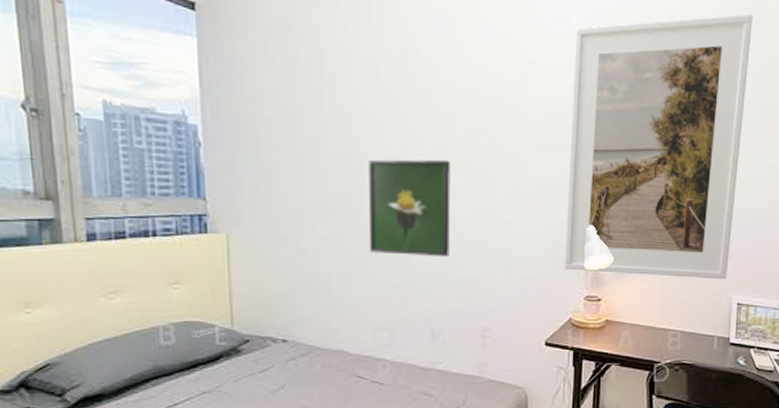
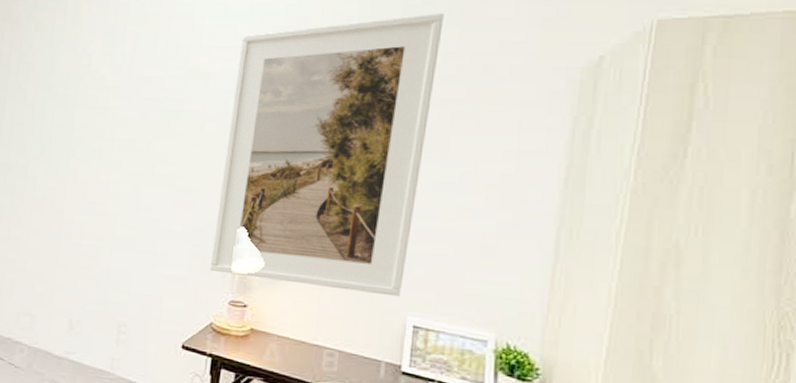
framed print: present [367,159,452,257] -> none [23,157,108,249]

